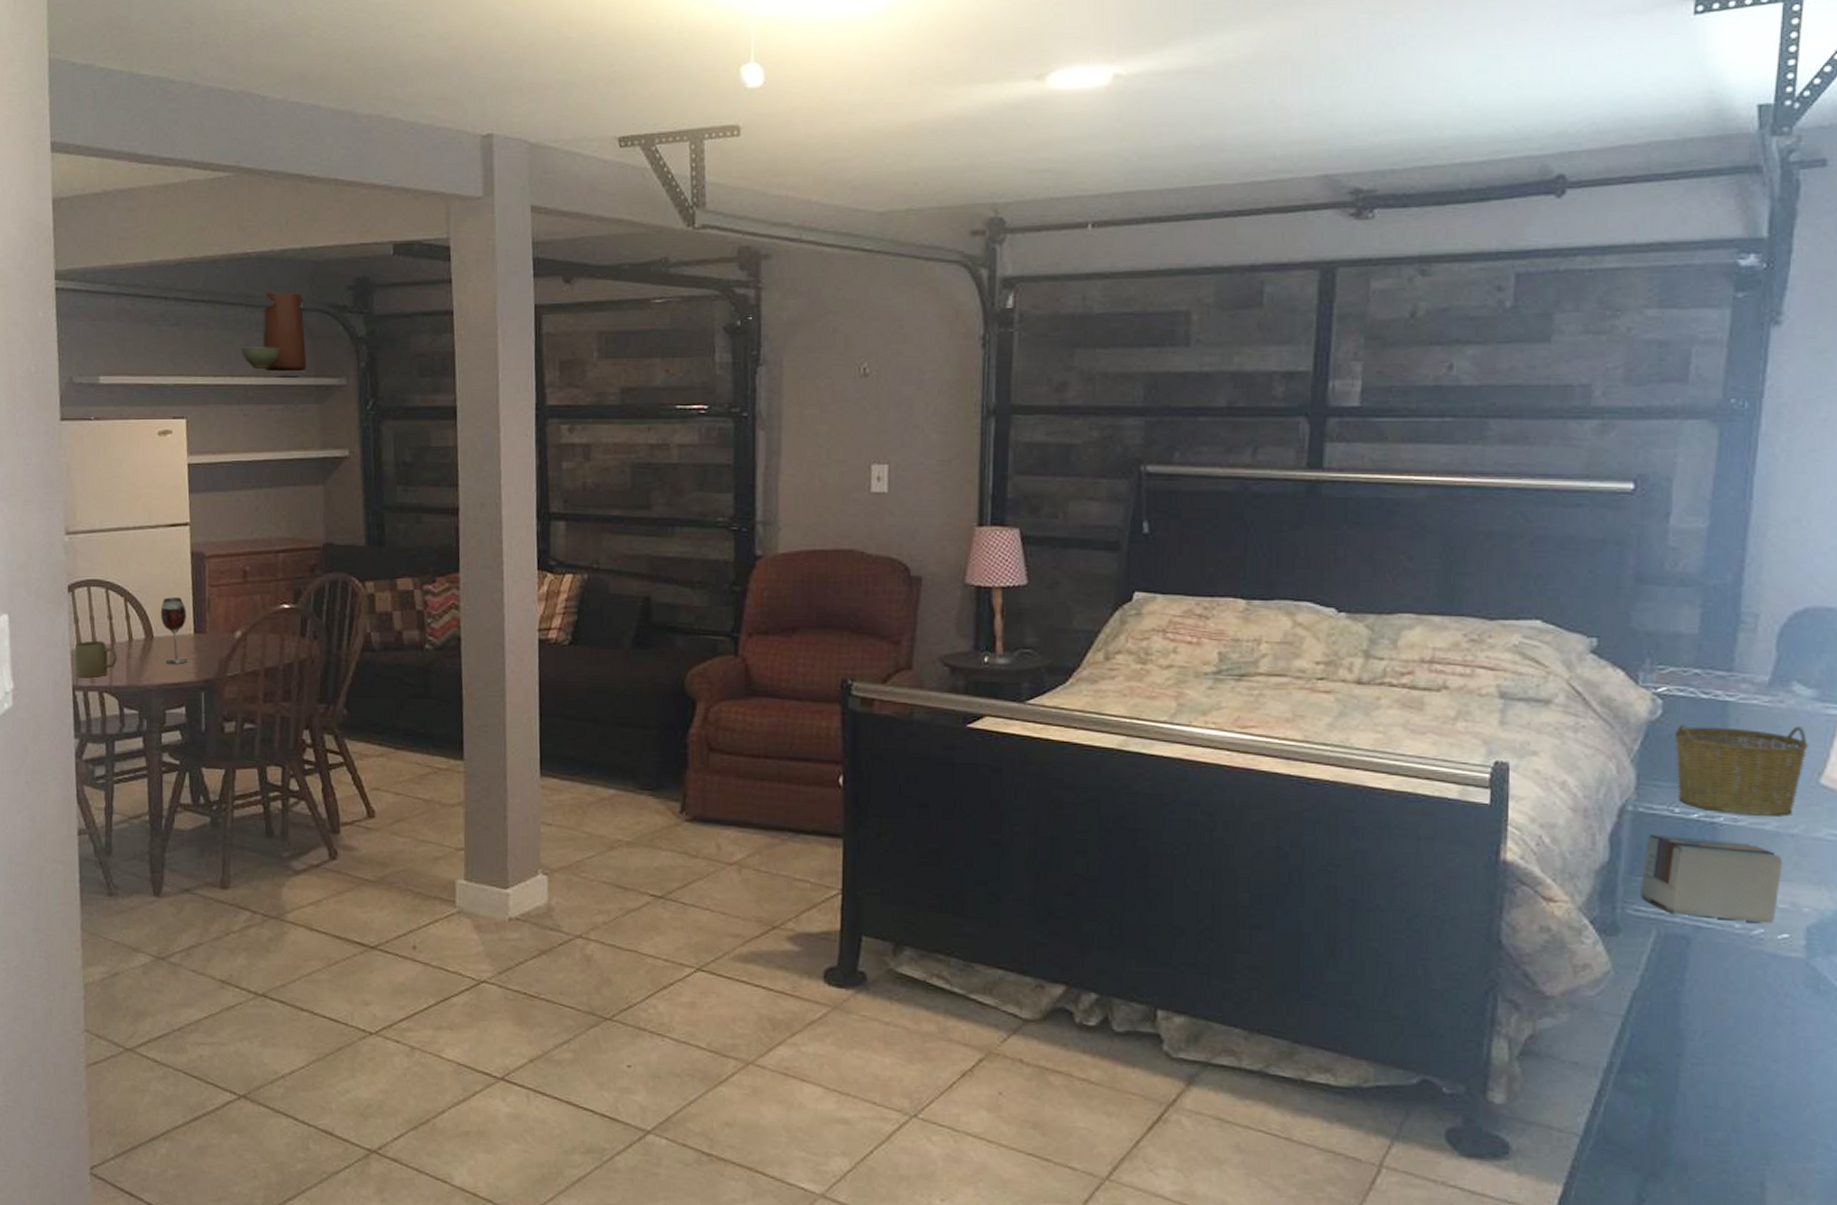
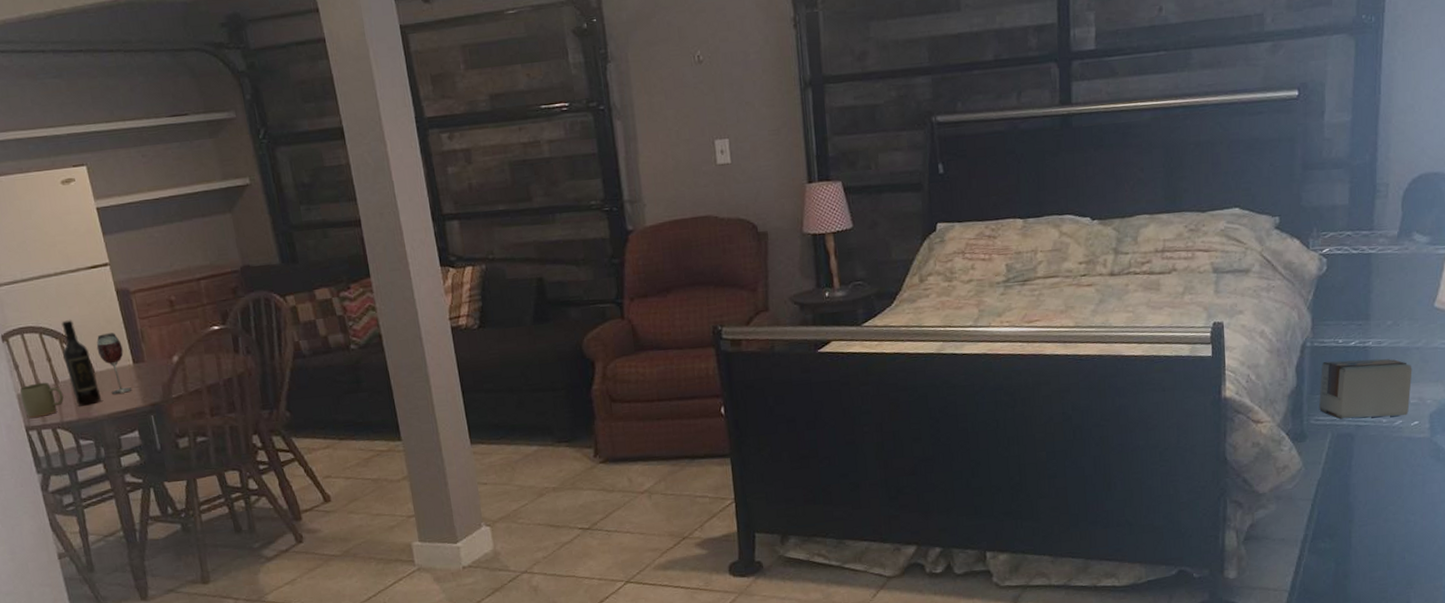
wine bottle: none [124,578,155,672] -> present [61,320,102,406]
bowl: present [241,347,280,370] -> none [127,88,167,112]
vase: present [264,293,307,372] -> none [141,34,195,112]
basket: present [1675,724,1808,818] -> none [1336,266,1426,339]

